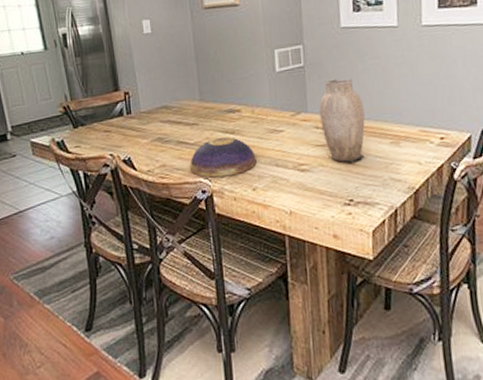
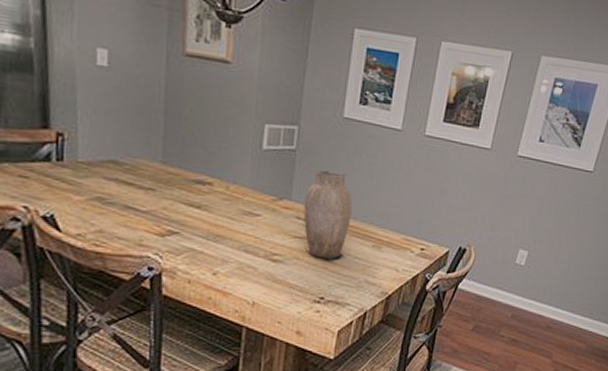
decorative bowl: present [190,136,257,178] -> none [136,209,223,256]

